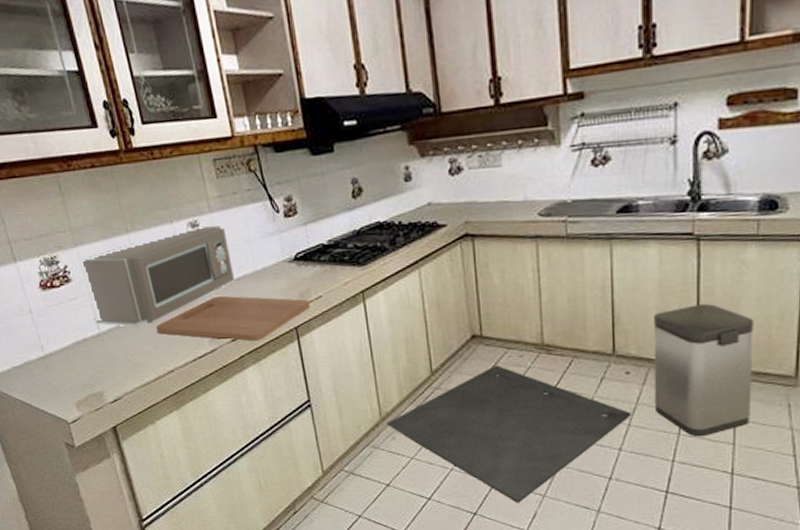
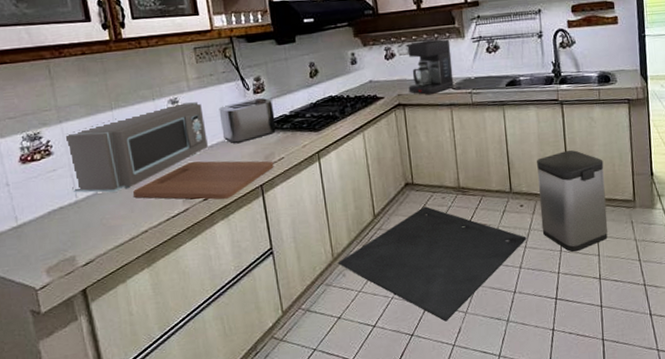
toaster: none [244,223,314,278] -> present [219,98,278,144]
coffee maker: none [479,147,542,223] -> present [407,39,454,95]

